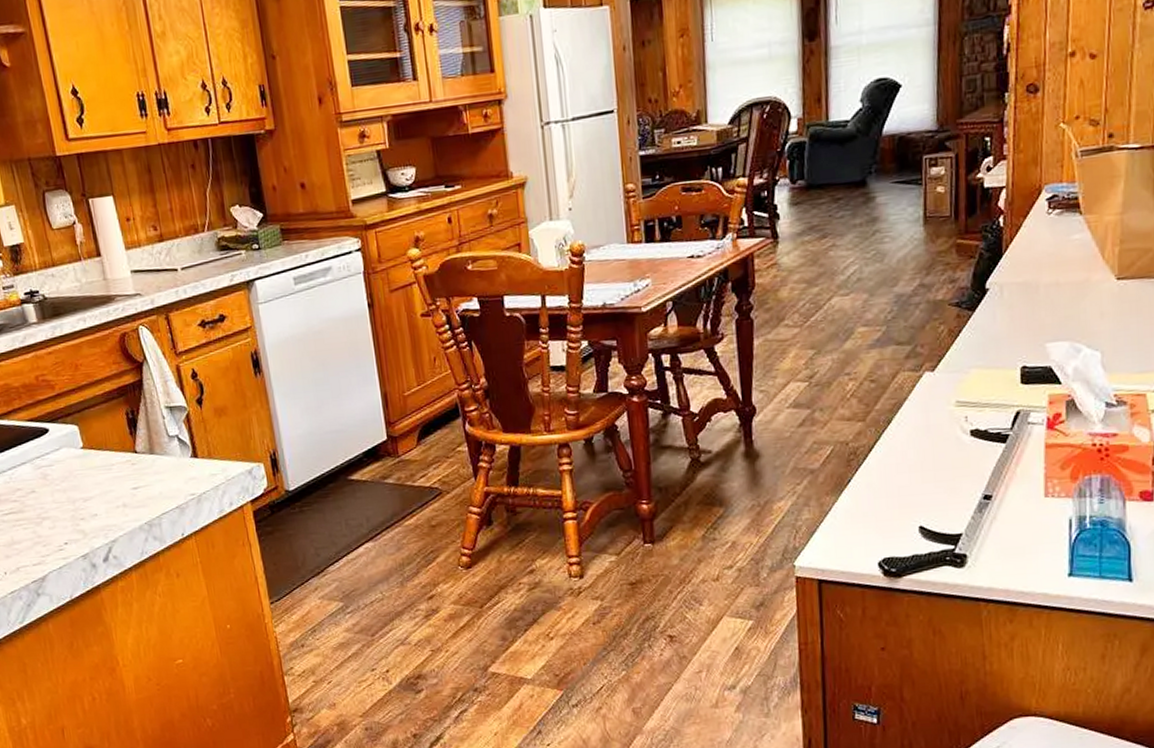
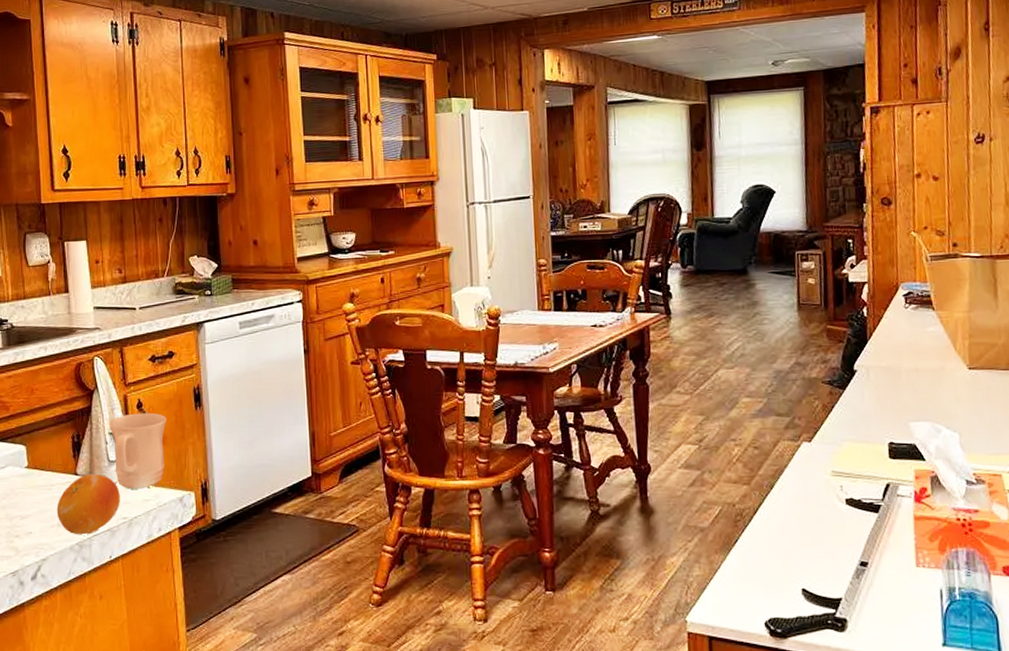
fruit: none [119,450,186,515] -> present [56,474,120,535]
mug: none [163,382,229,465] -> present [108,412,167,489]

